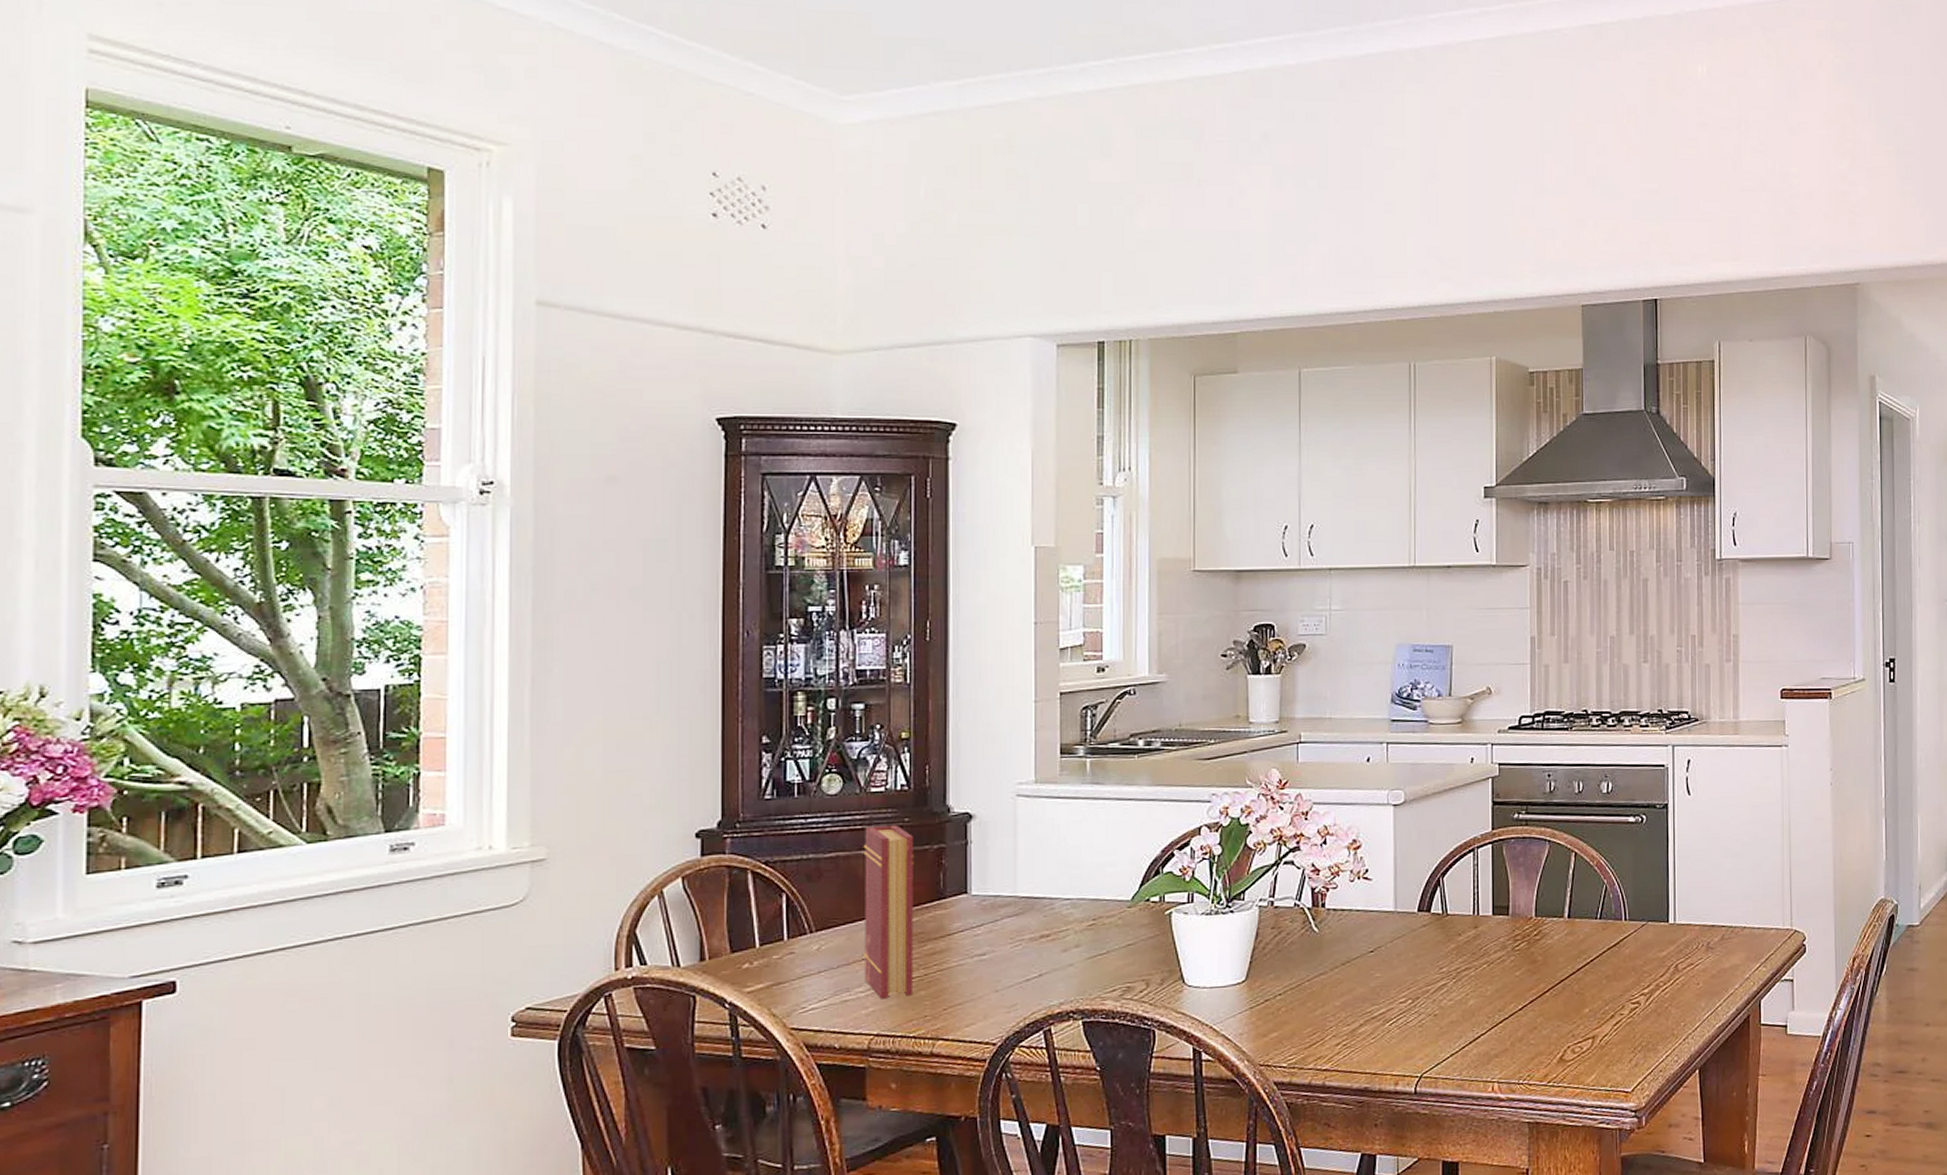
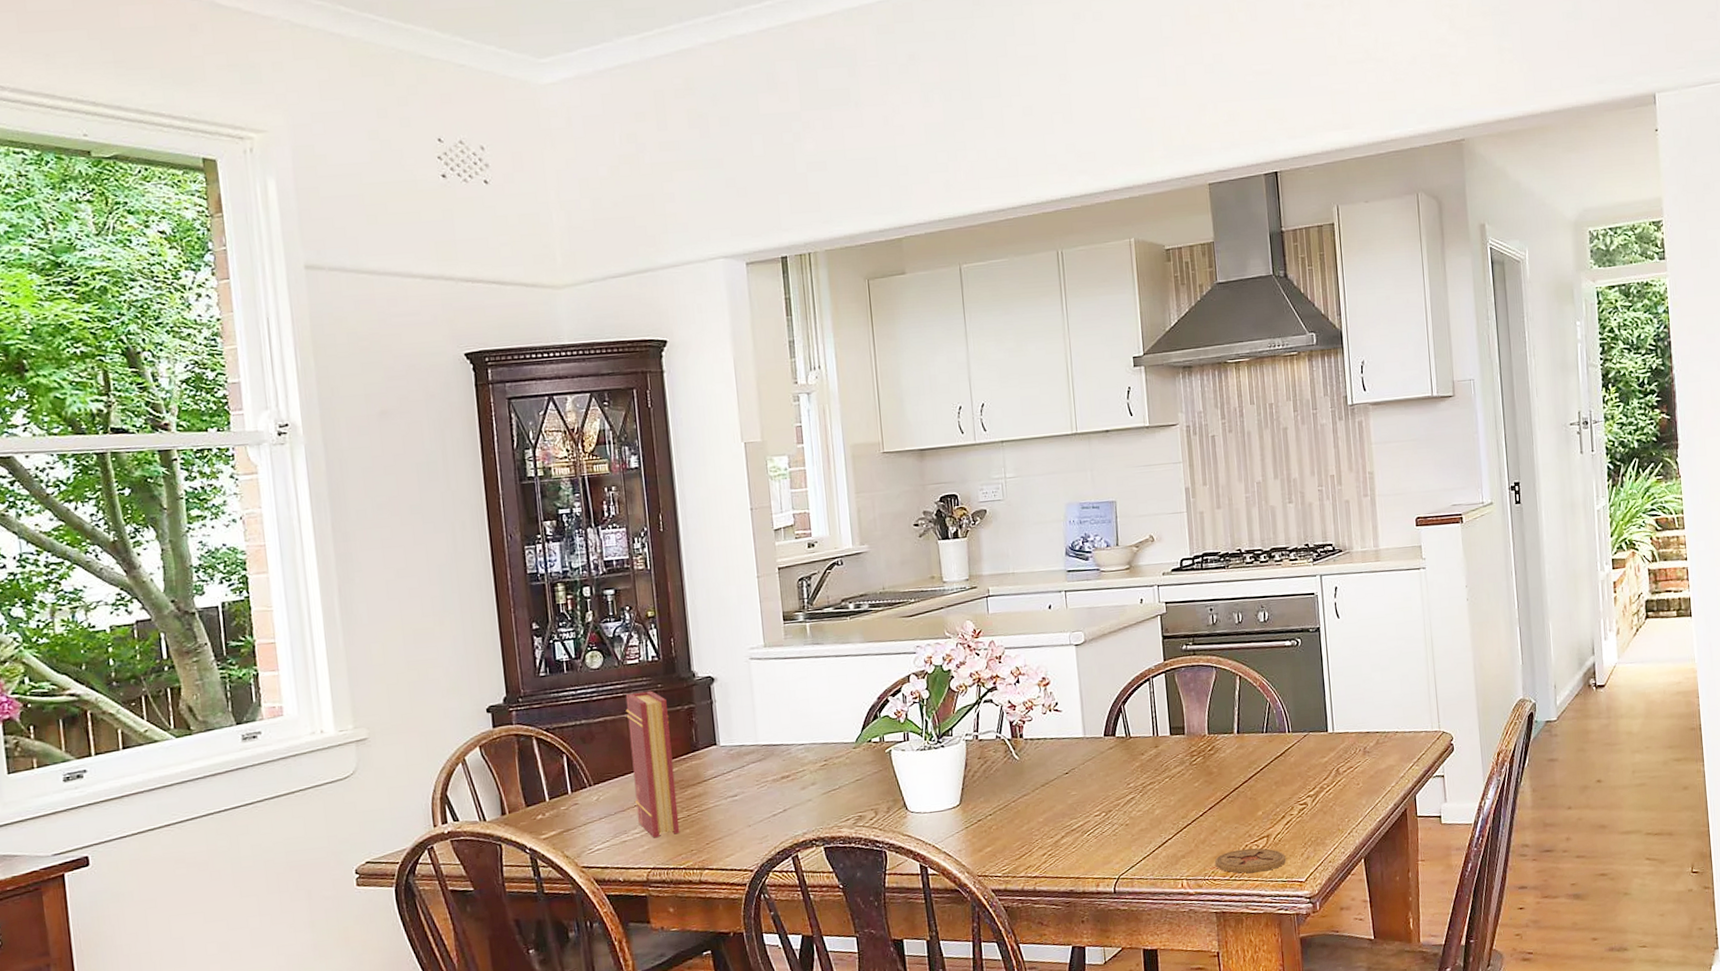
coaster: none [1531,1050,1612,1079] -> present [1214,848,1286,873]

